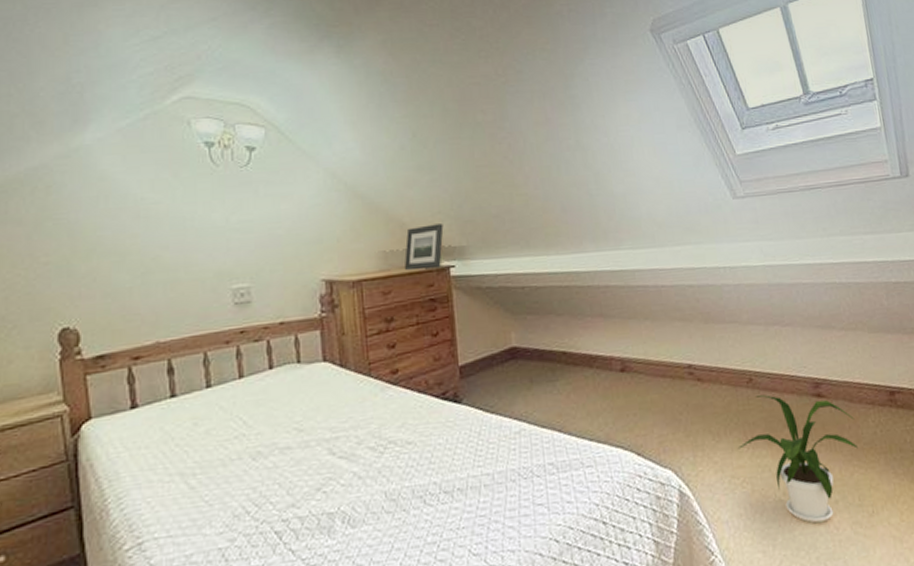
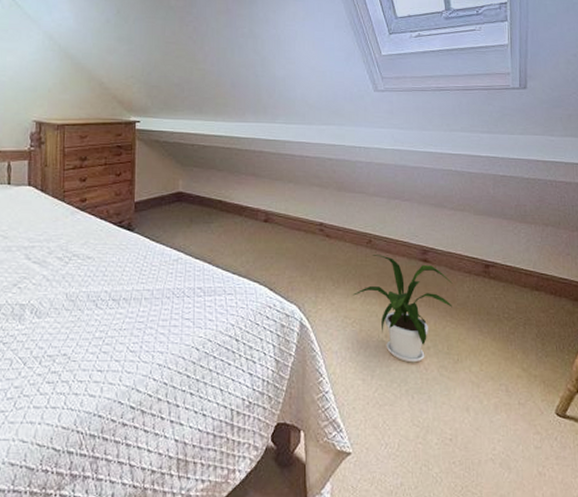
picture frame: present [404,224,444,271] -> none [99,86,134,122]

